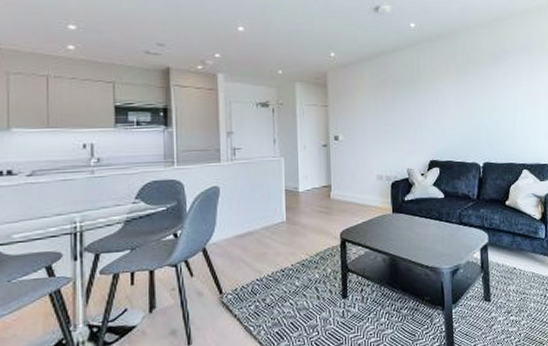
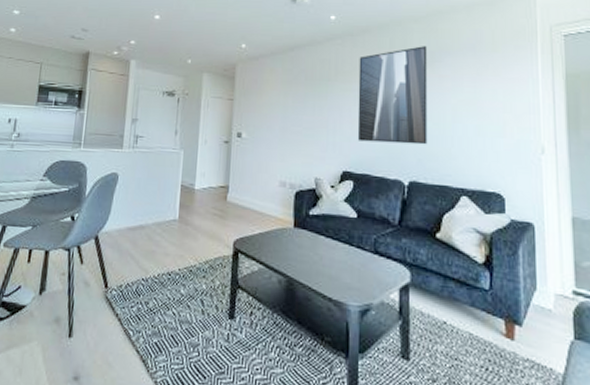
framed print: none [437,48,496,134] -> present [357,46,428,145]

